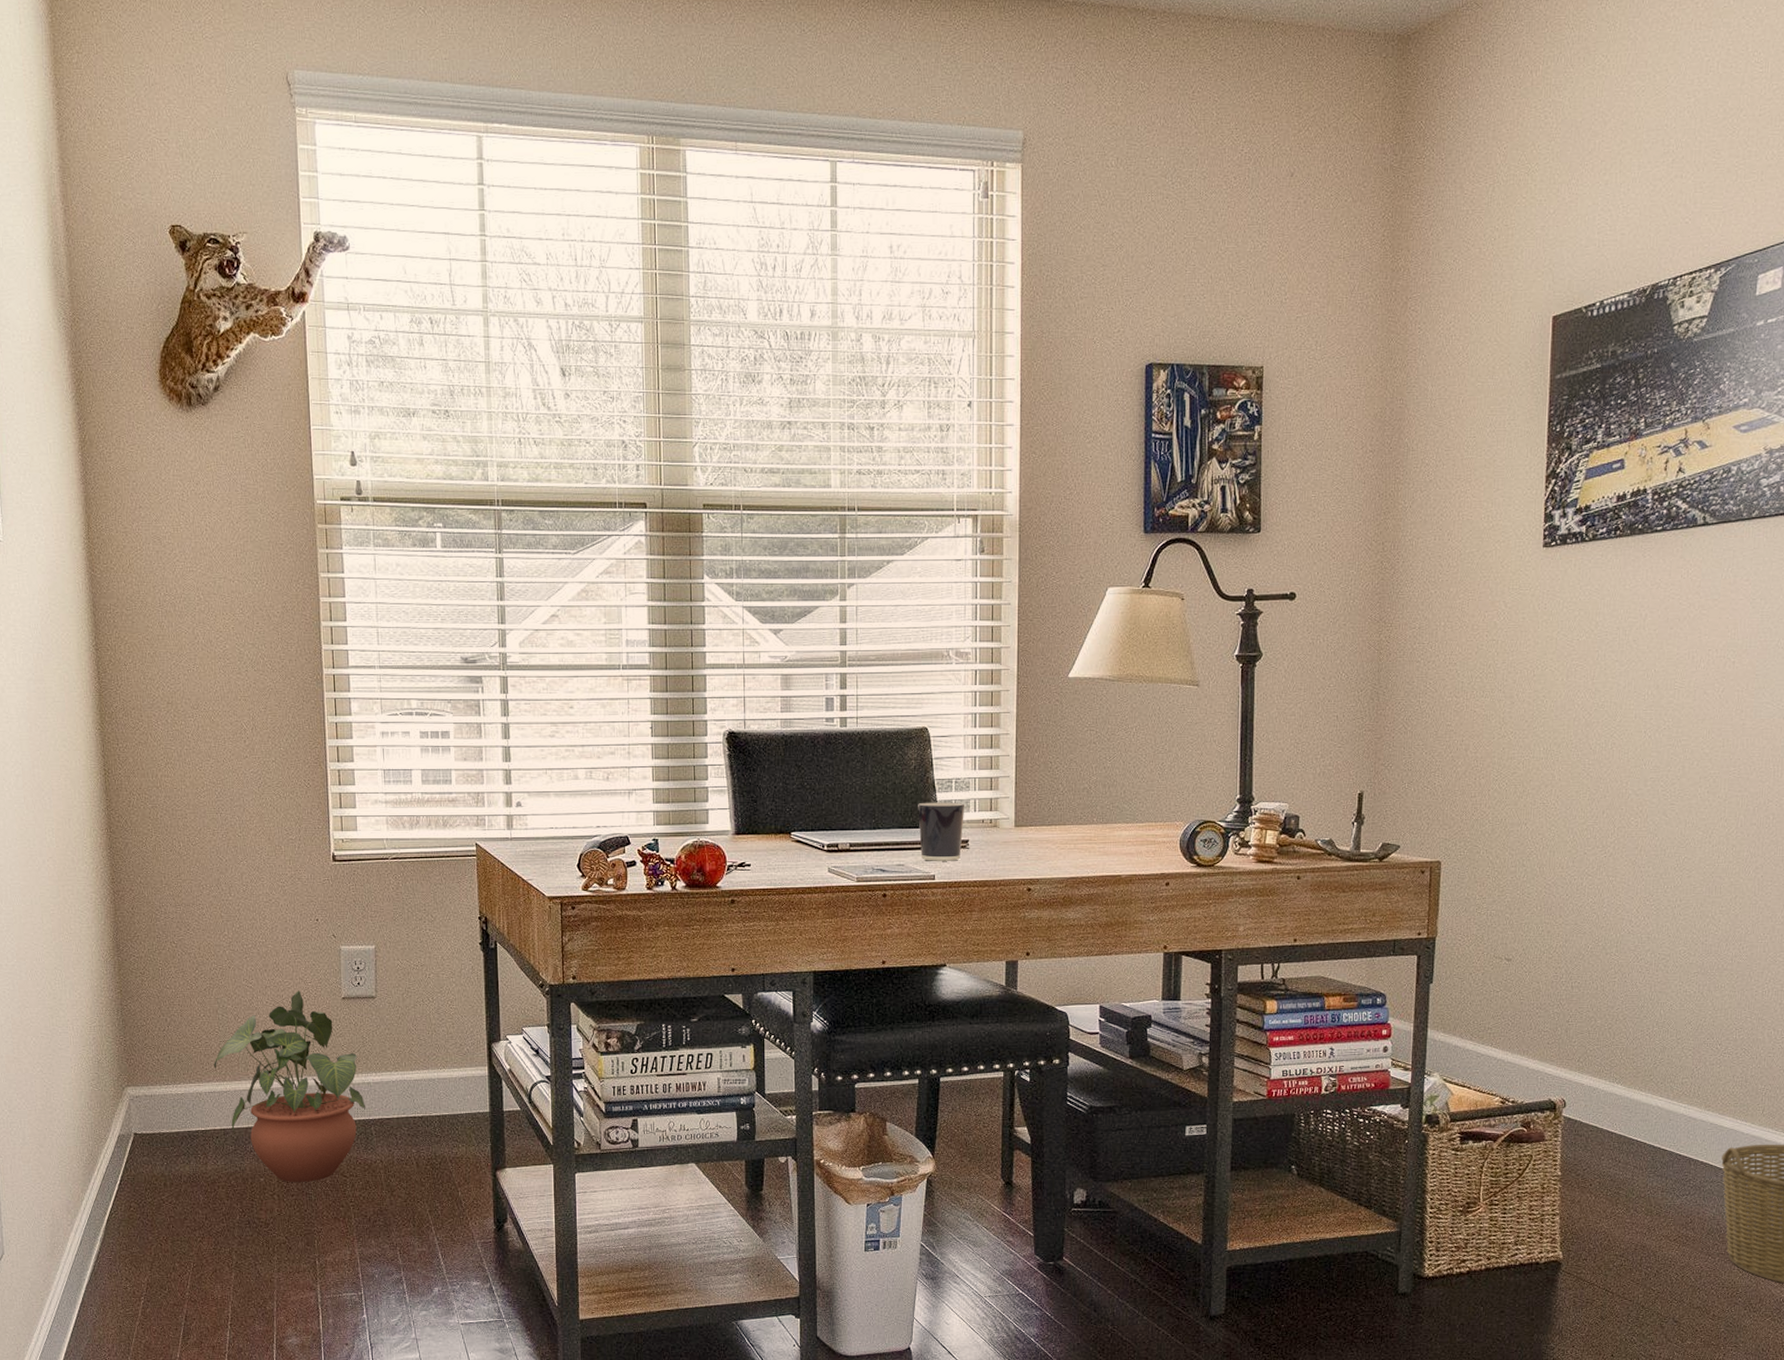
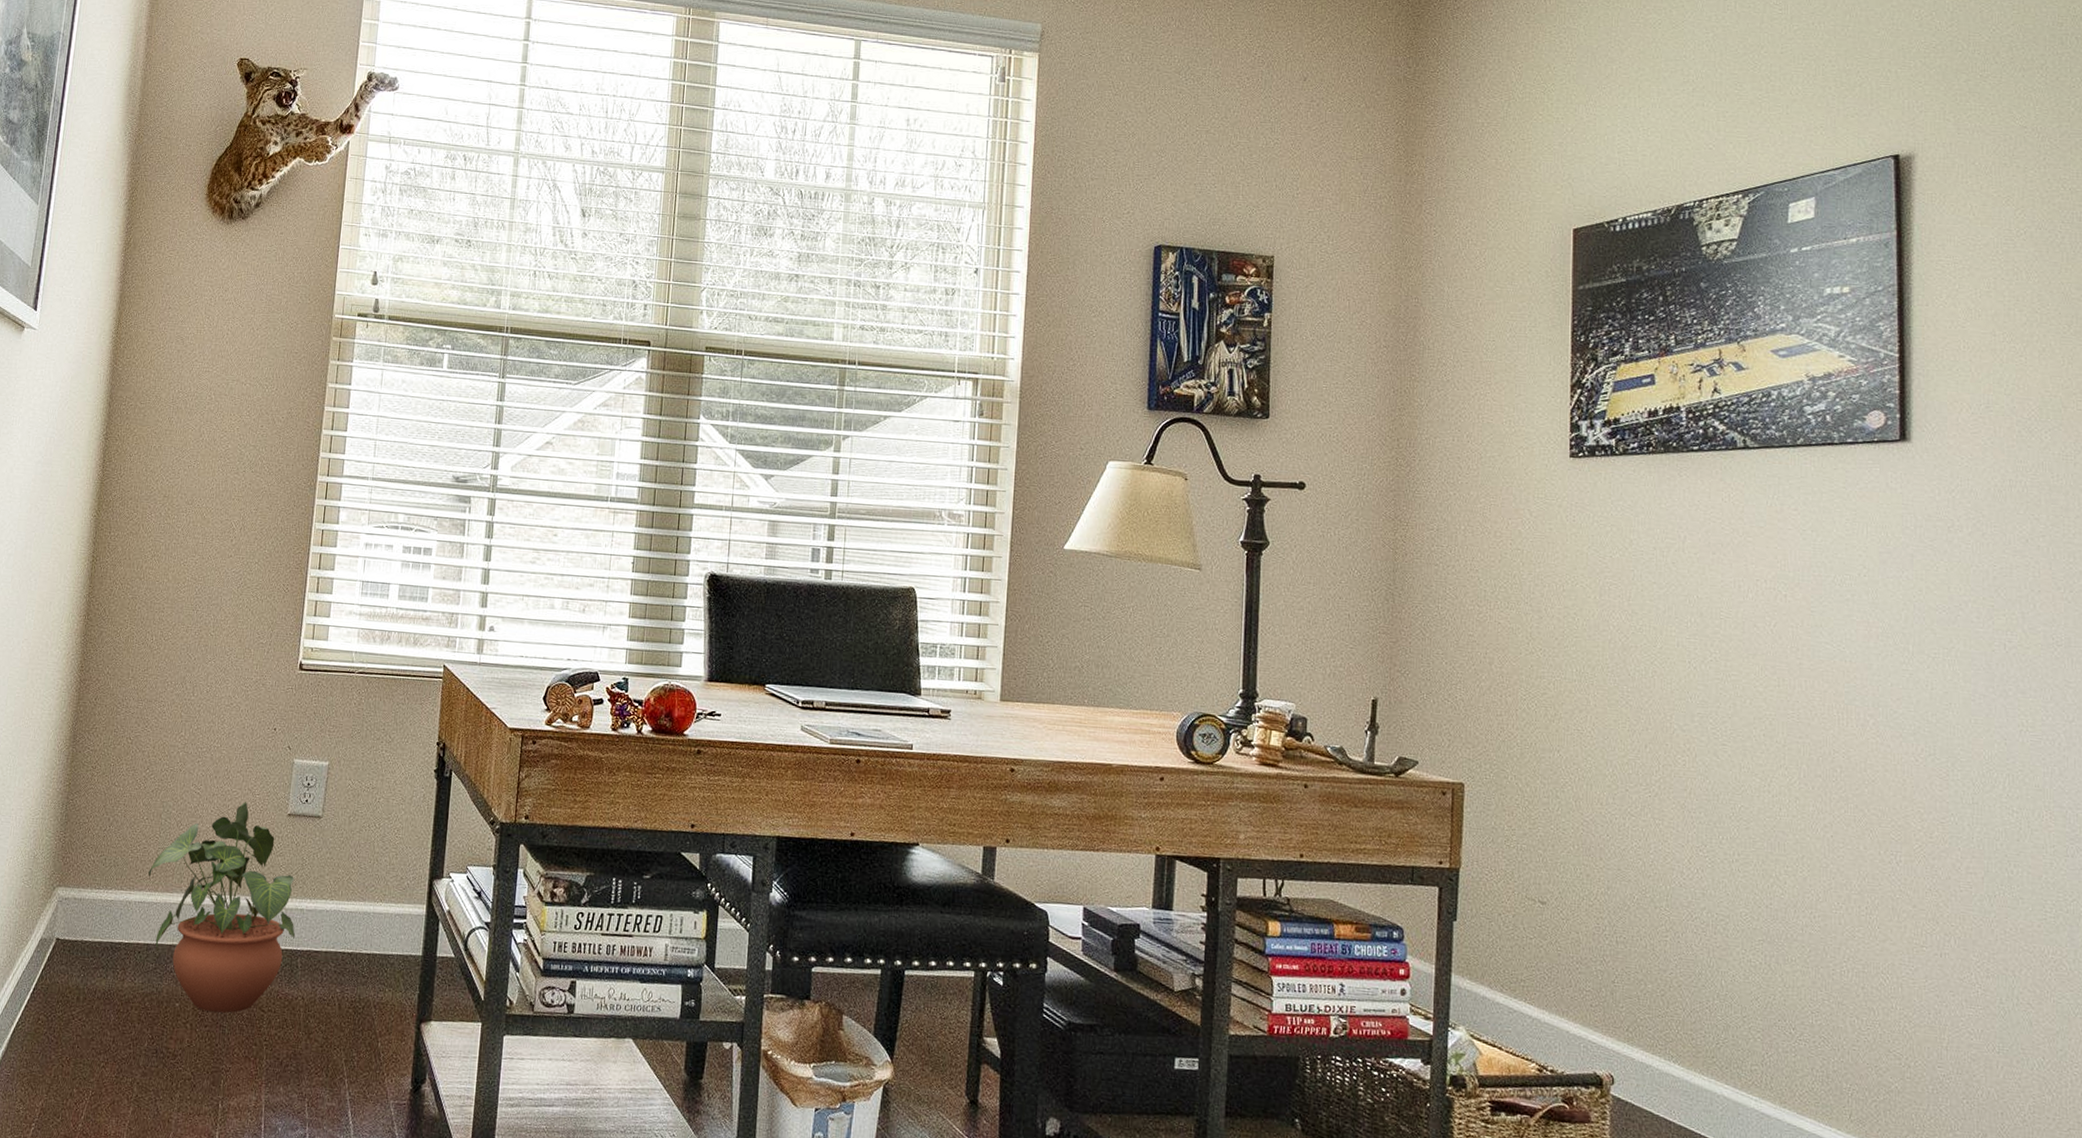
mug: present [918,802,965,861] -> none [899,665,949,732]

